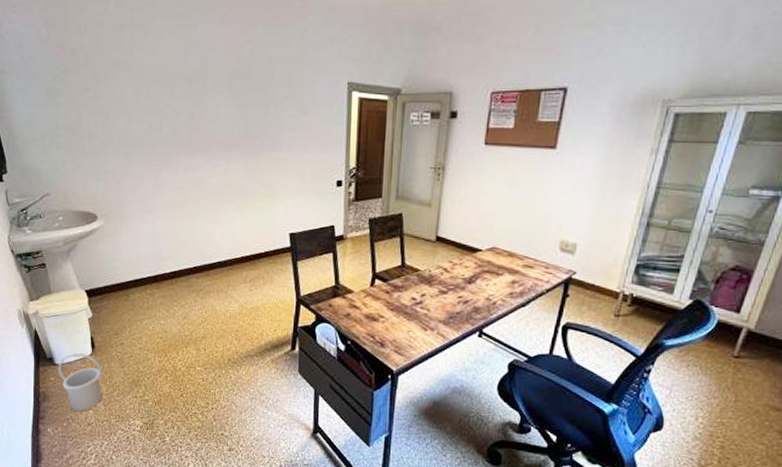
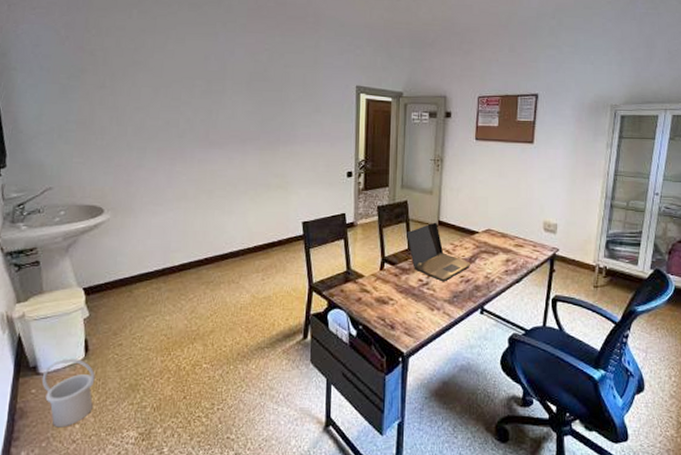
laptop: none [400,237,472,302] -> present [407,222,472,282]

